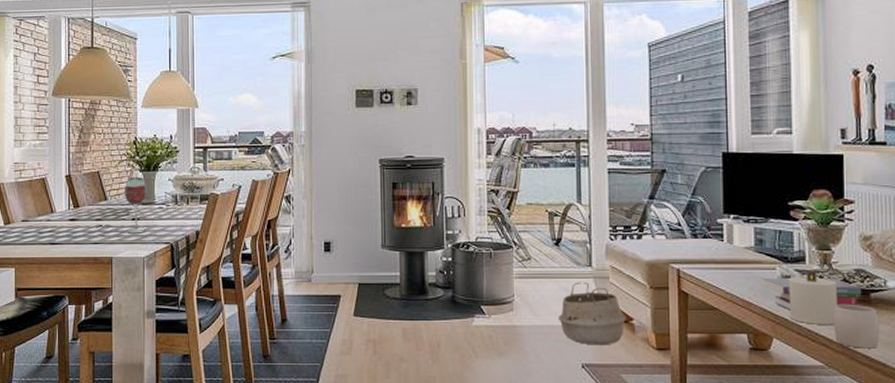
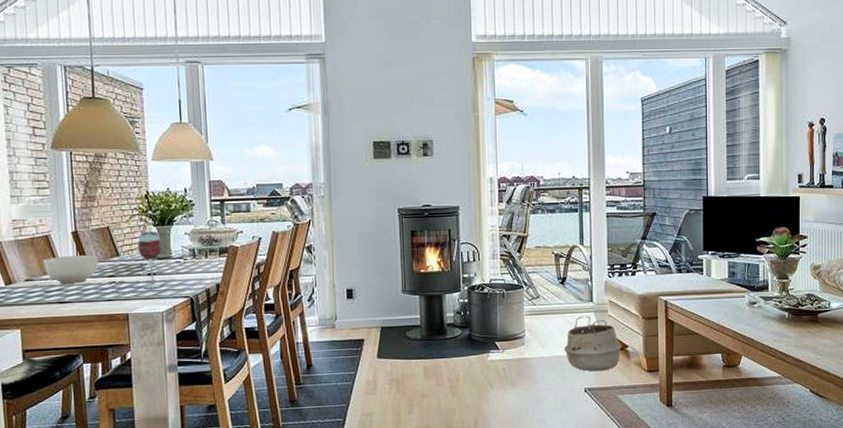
bowl: none [38,198,88,225] -> present [42,255,99,284]
books: present [760,278,862,310] -> none [732,303,812,332]
candle: present [788,270,837,325] -> none [754,296,792,343]
mug: present [833,303,880,349] -> none [789,323,824,360]

